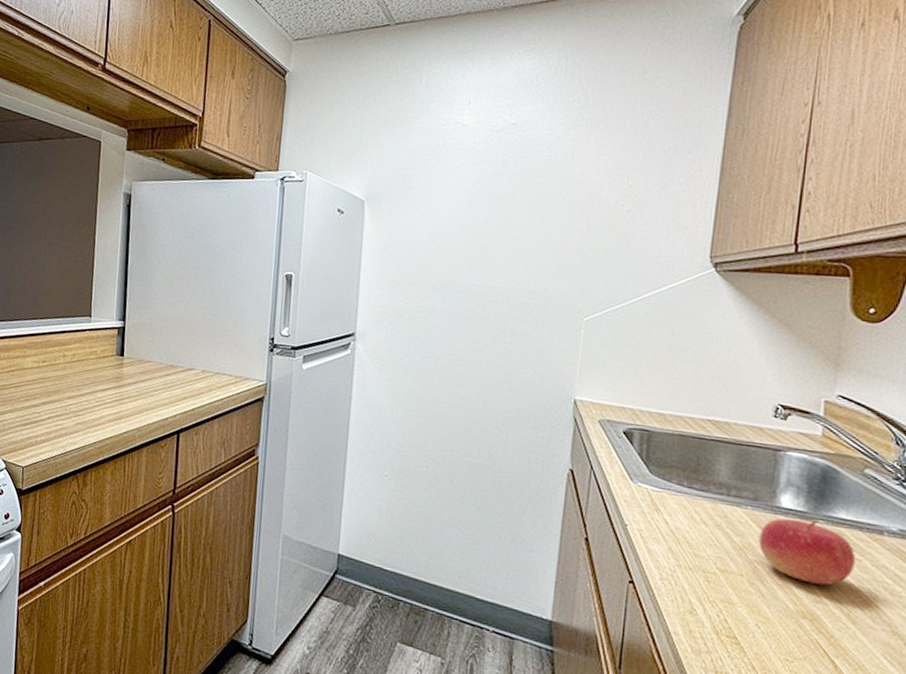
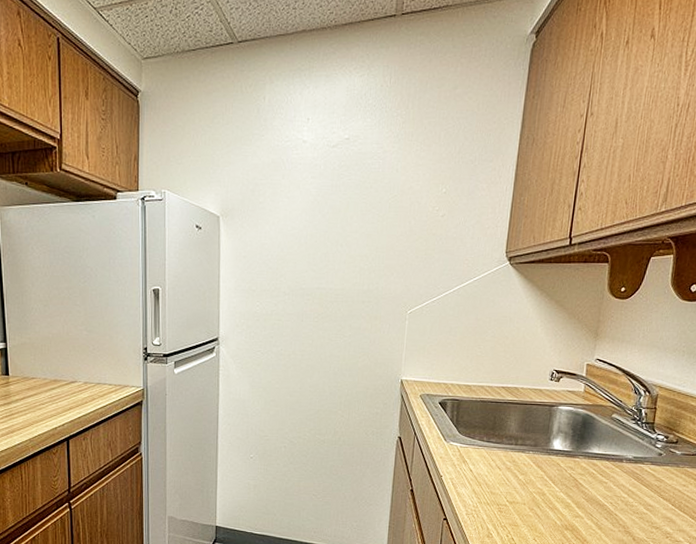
fruit: present [758,518,856,586] -> none [537,456,604,504]

